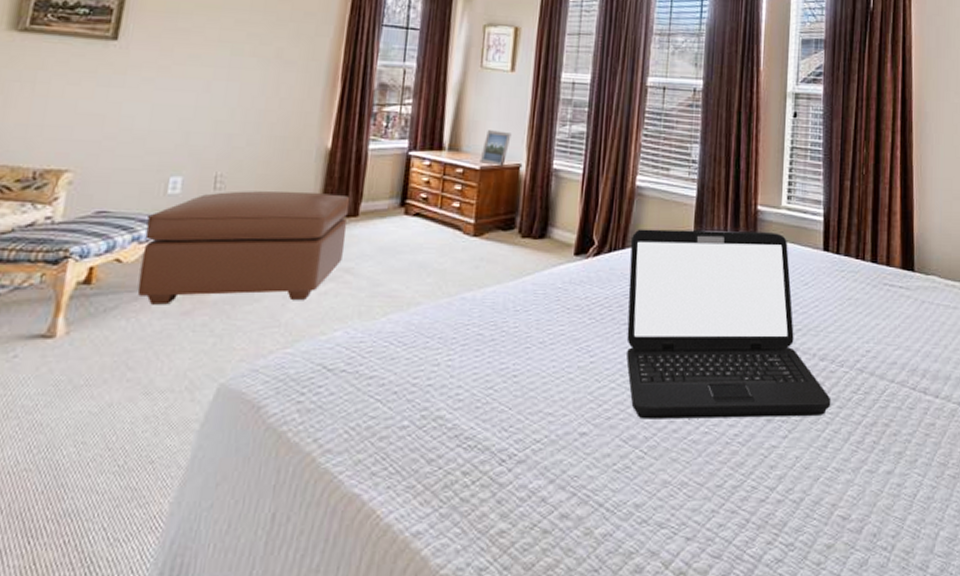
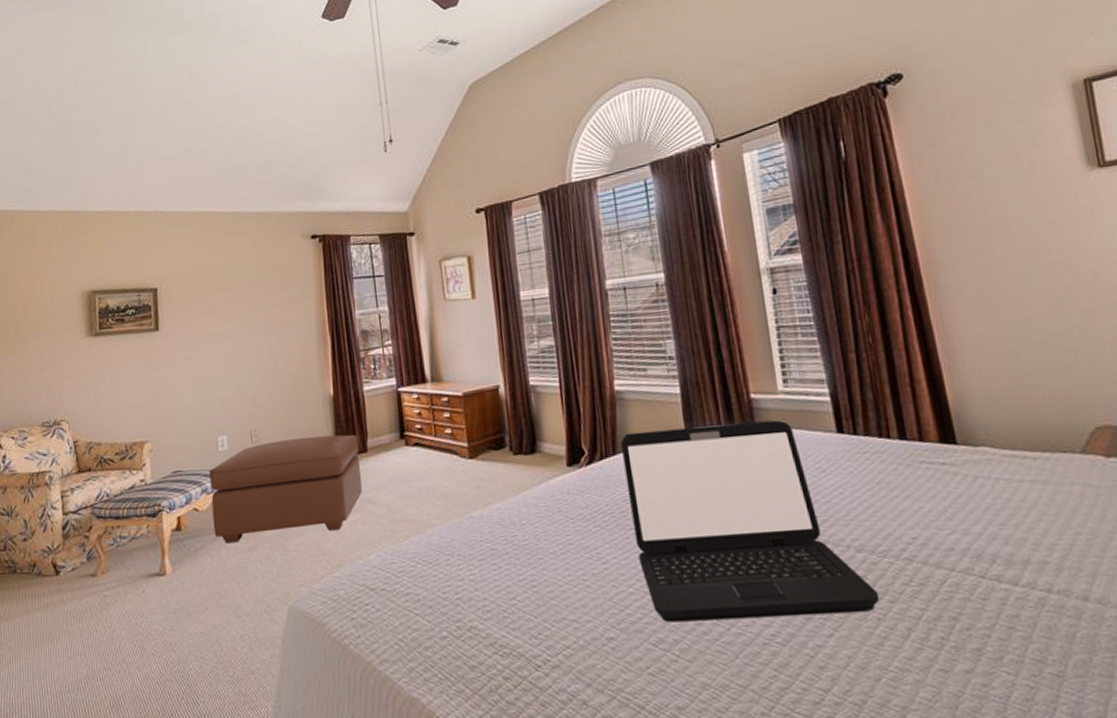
picture frame: present [479,130,512,166] -> none [460,356,485,390]

